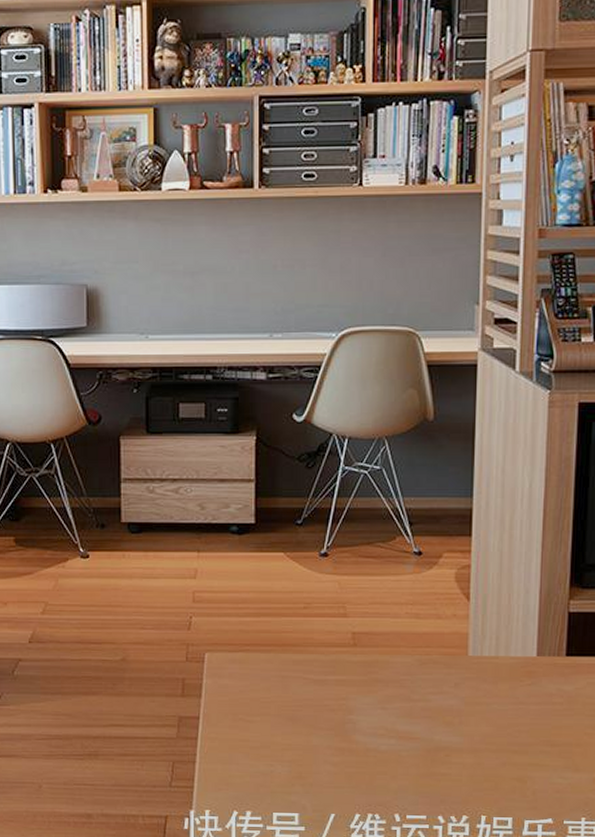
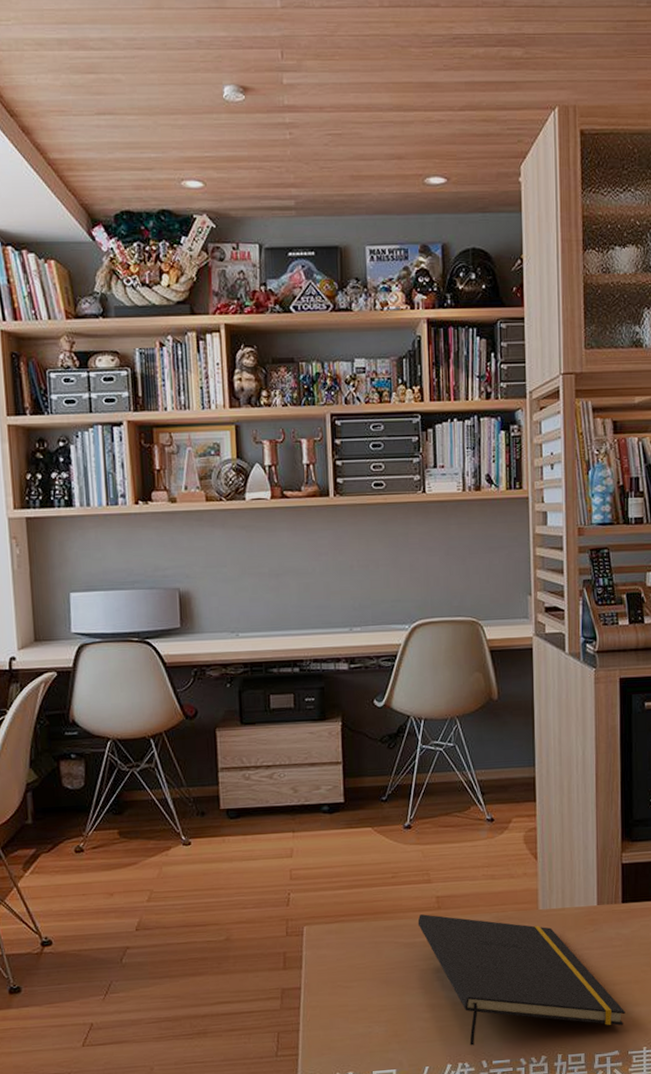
notepad: none [330,651,563,797] -> present [417,914,625,1046]

